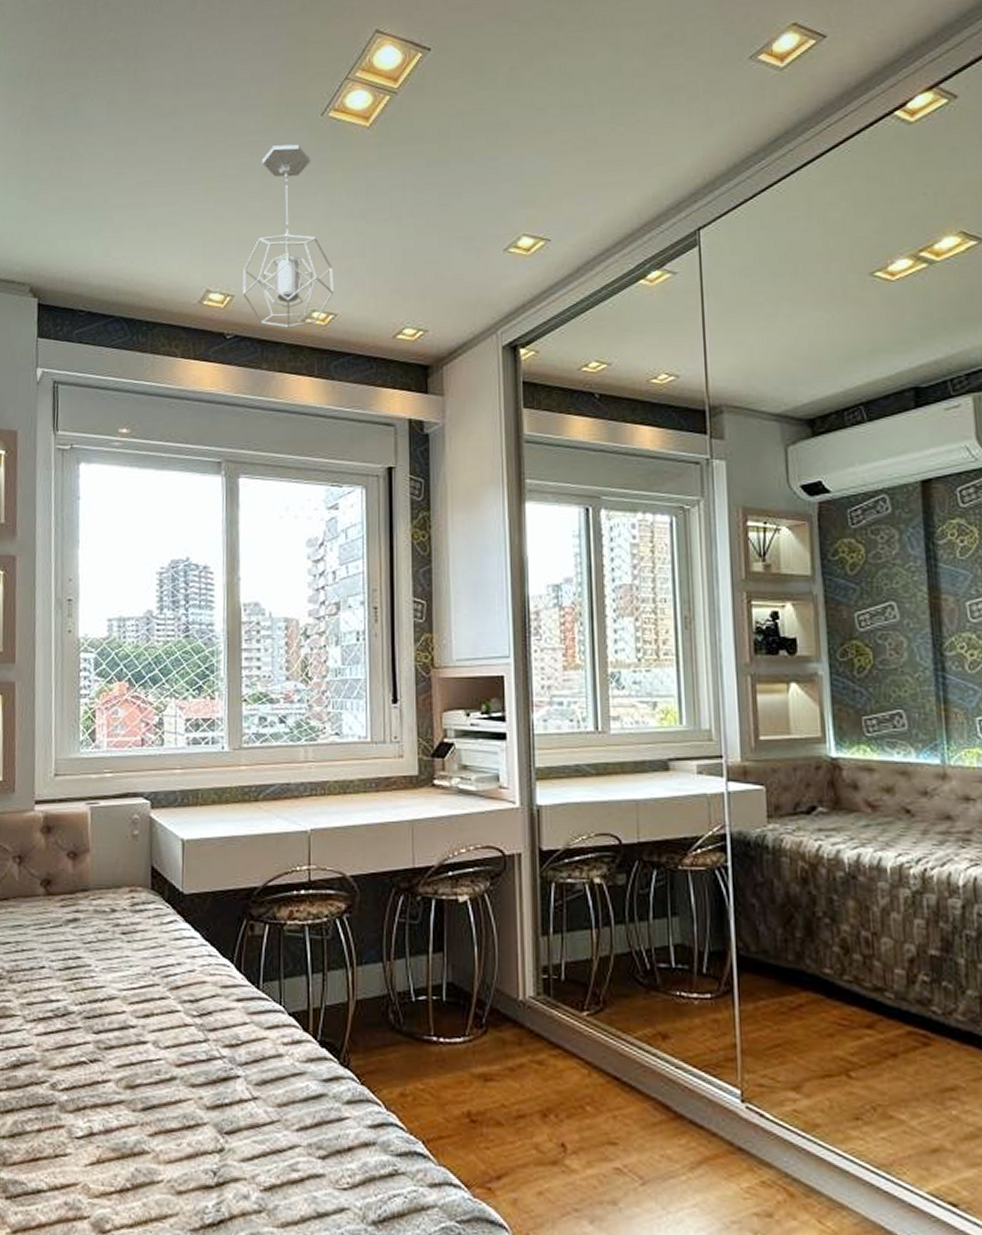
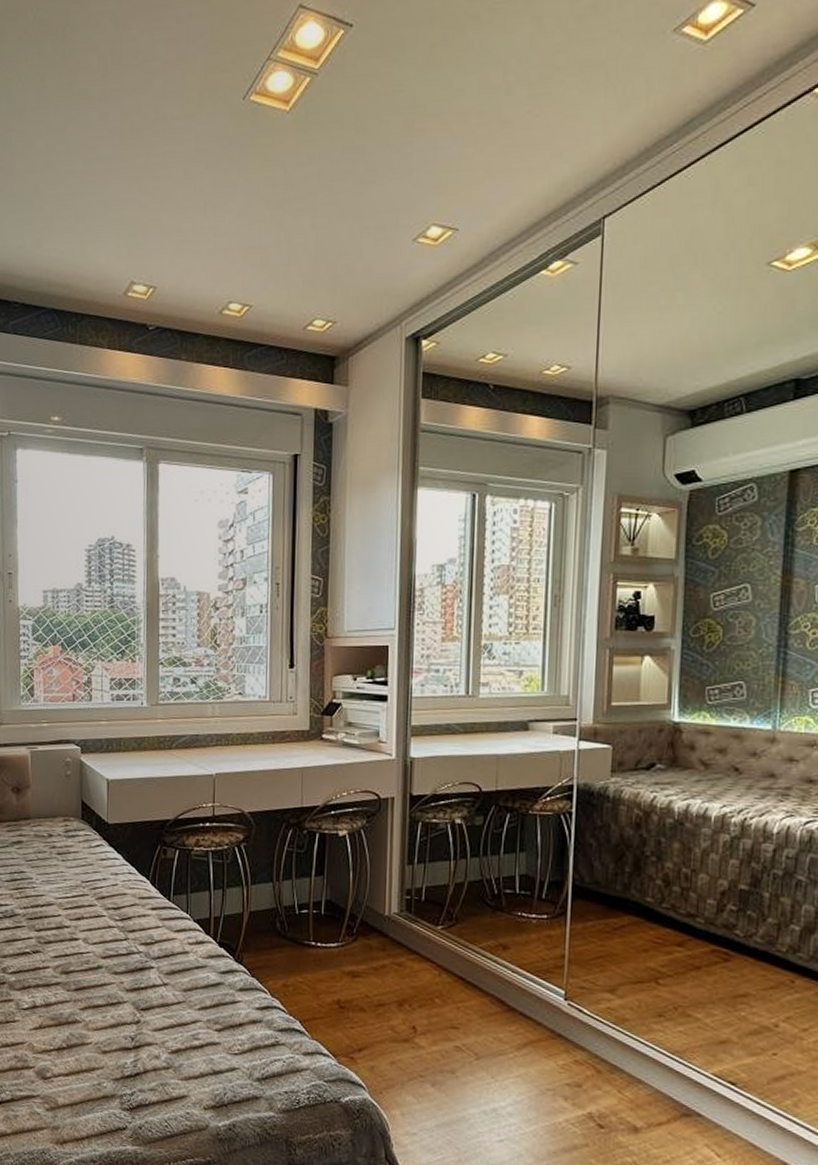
pendant light: present [243,144,334,328] -> none [164,130,250,319]

